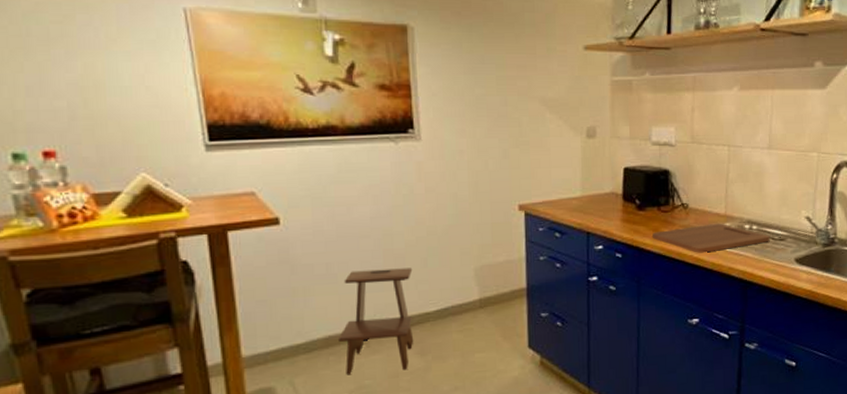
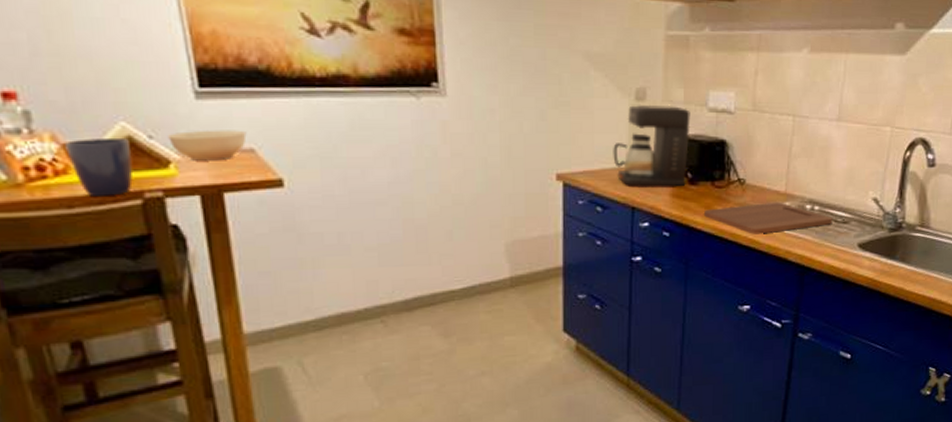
cup: none [94,186,151,238] -> present [65,137,133,196]
bowl: none [182,176,249,205] -> present [168,130,247,161]
step stool: present [337,268,414,376] -> none [351,240,437,356]
coffee maker: none [568,141,637,214] -> present [613,104,690,188]

